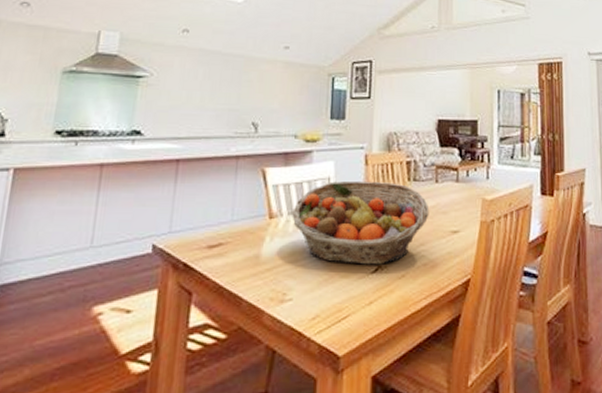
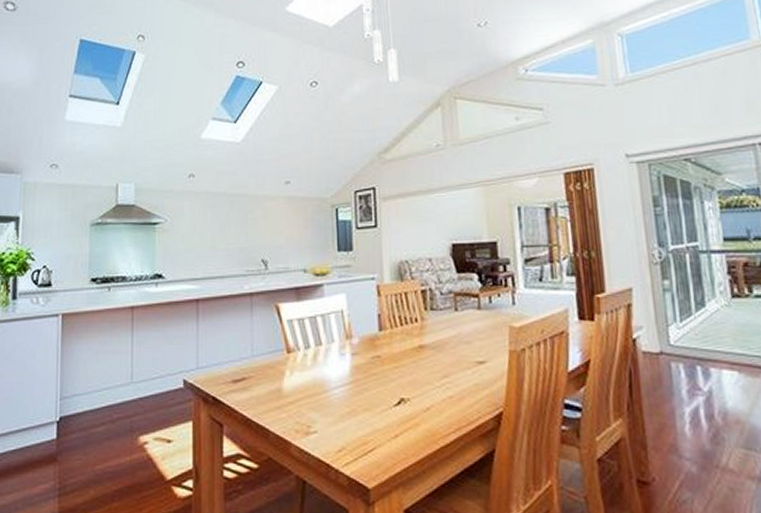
fruit basket: present [291,180,429,265] -> none [307,312,451,398]

